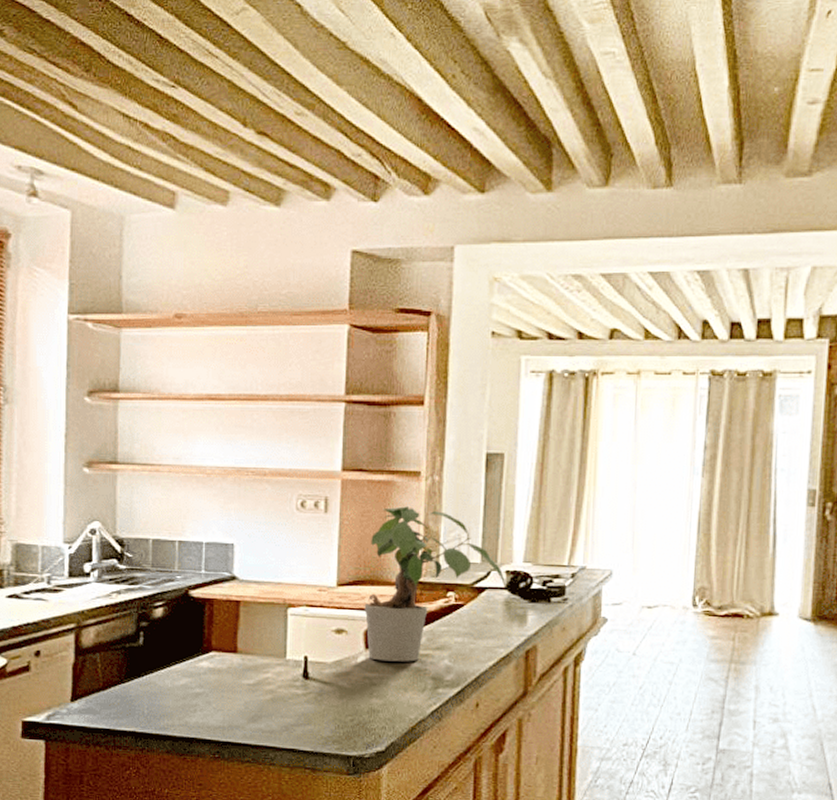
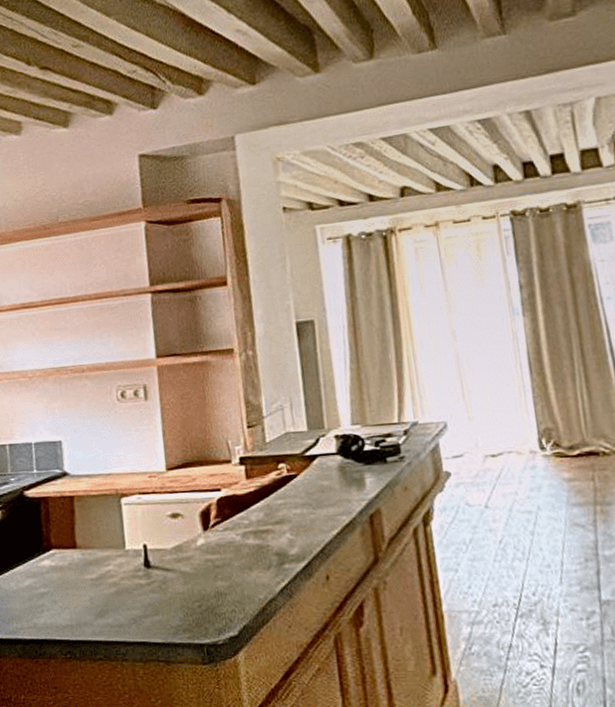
potted plant: present [364,506,505,662] -> none [194,384,336,542]

